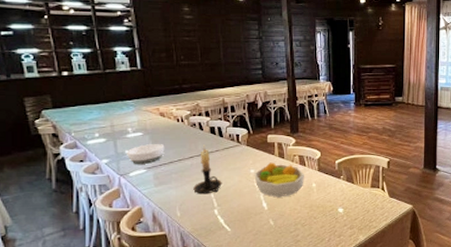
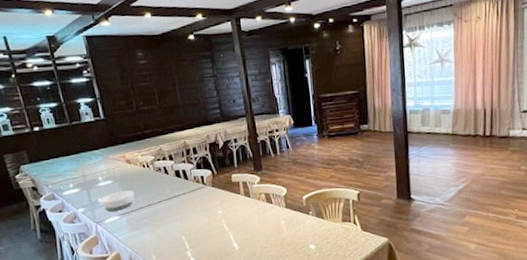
candle holder: present [193,145,222,195] -> none [165,188,192,238]
fruit bowl: present [254,162,304,198] -> none [222,201,273,237]

